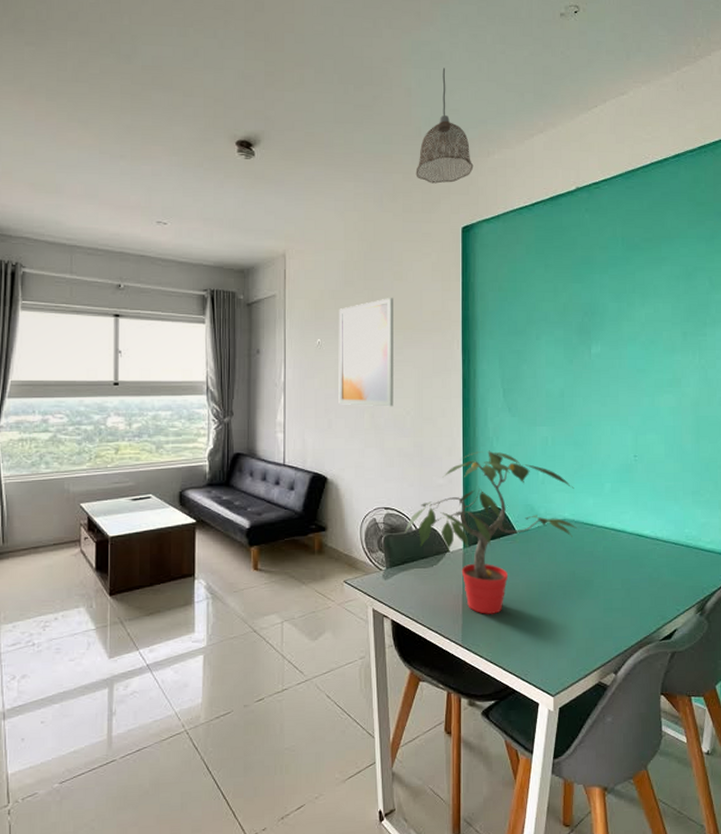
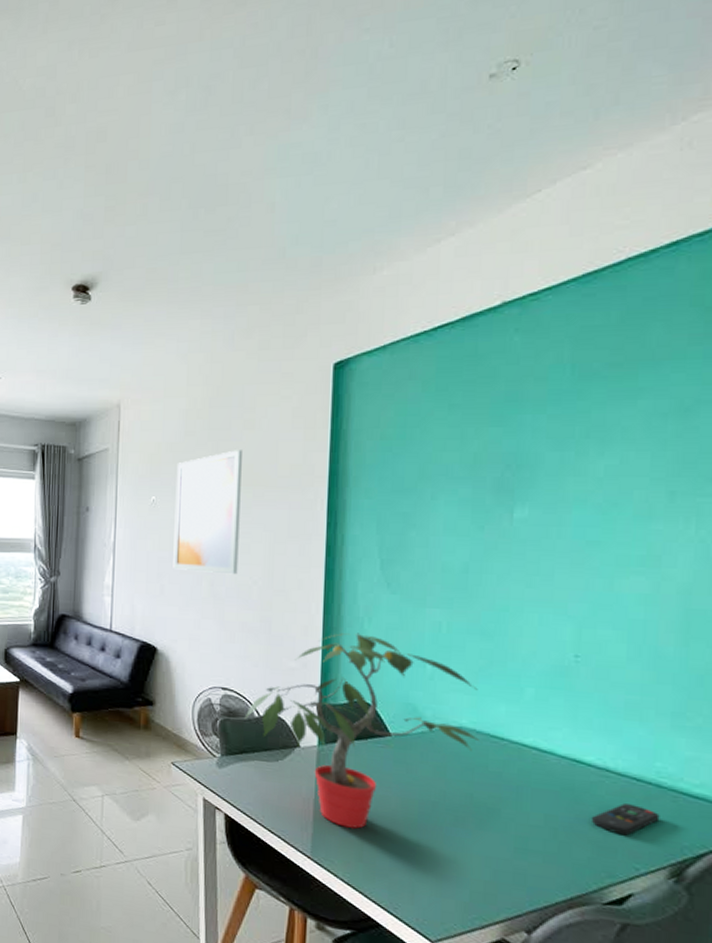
pendant lamp: present [415,68,474,184] -> none [276,171,353,313]
remote control: none [649,562,690,587] -> present [591,803,660,836]

